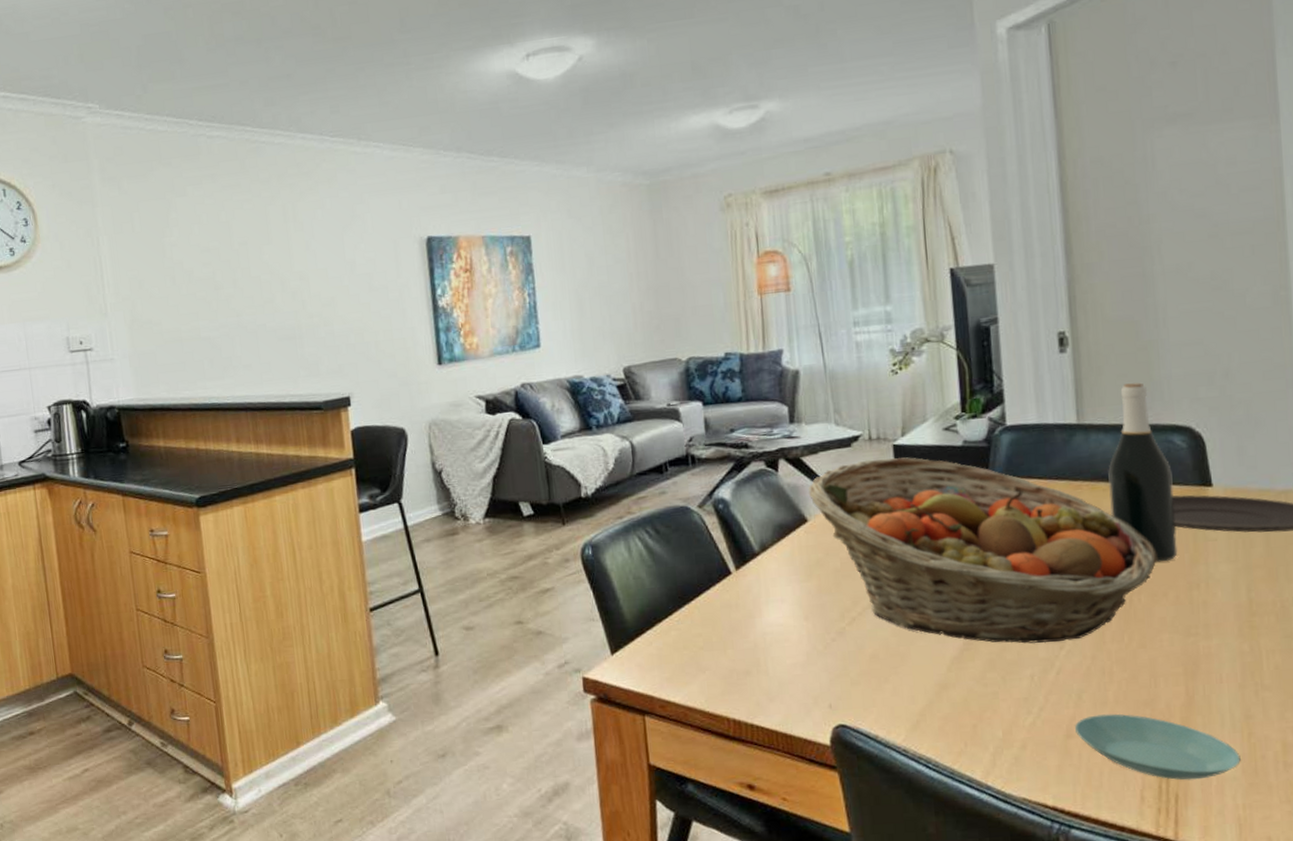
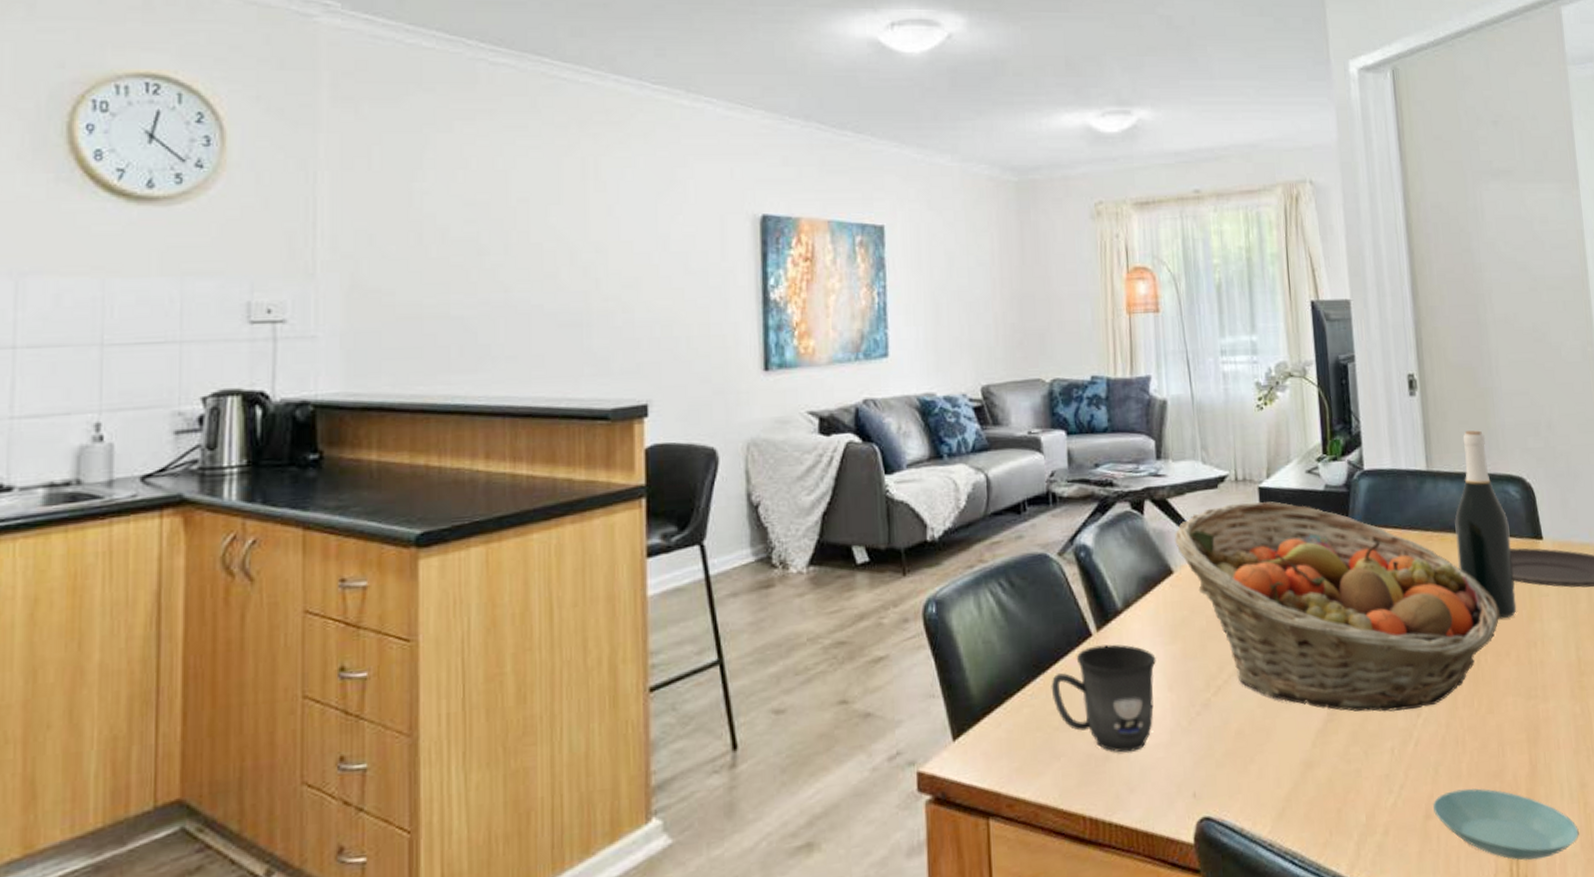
mug: none [695,581,792,670] -> present [1051,644,1156,753]

